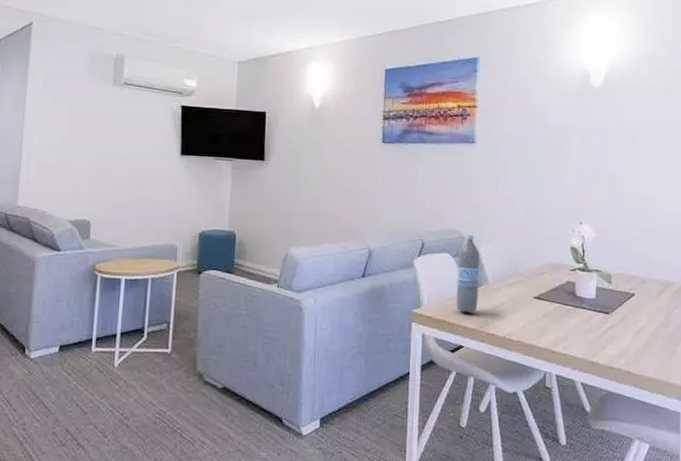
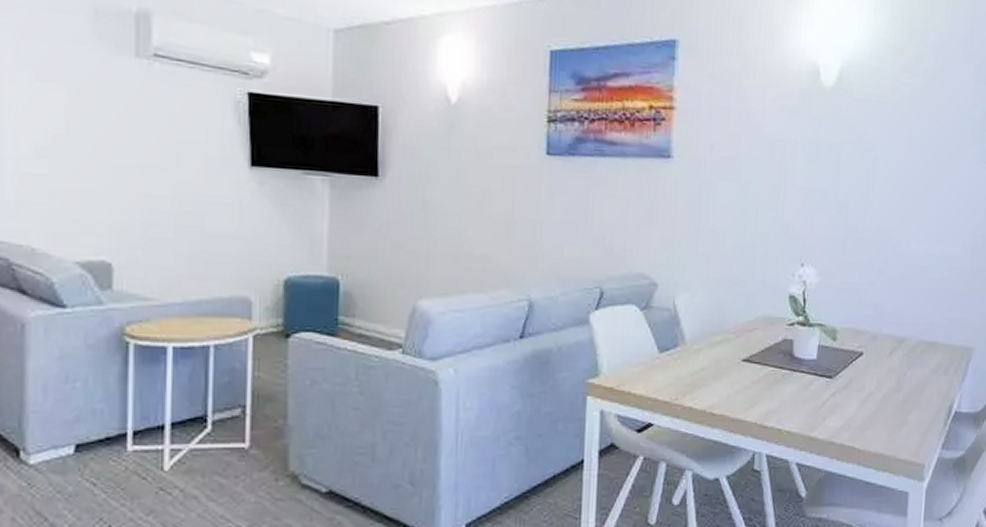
water bottle: present [456,235,480,314] -> none [644,280,676,382]

